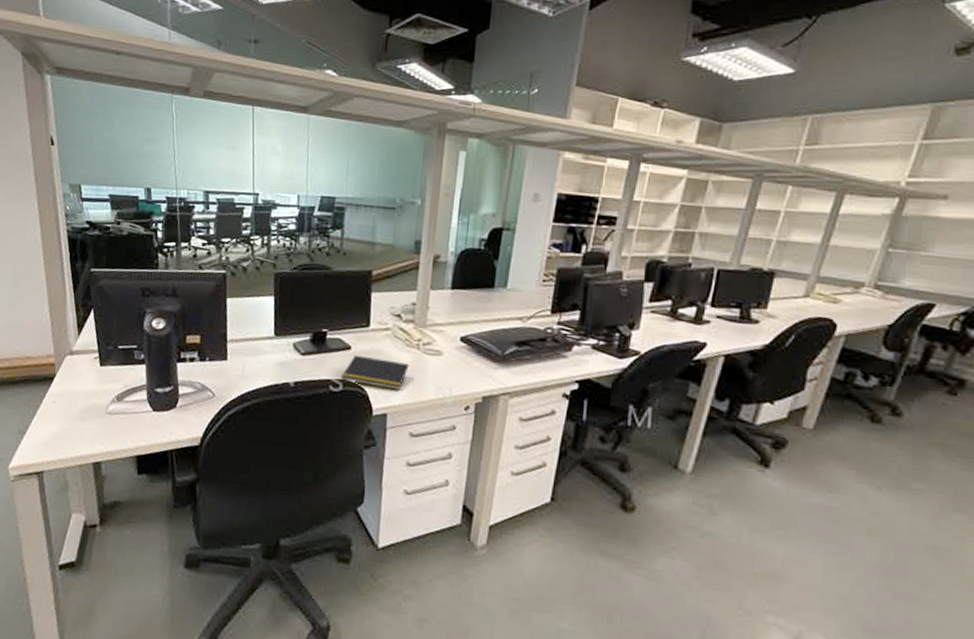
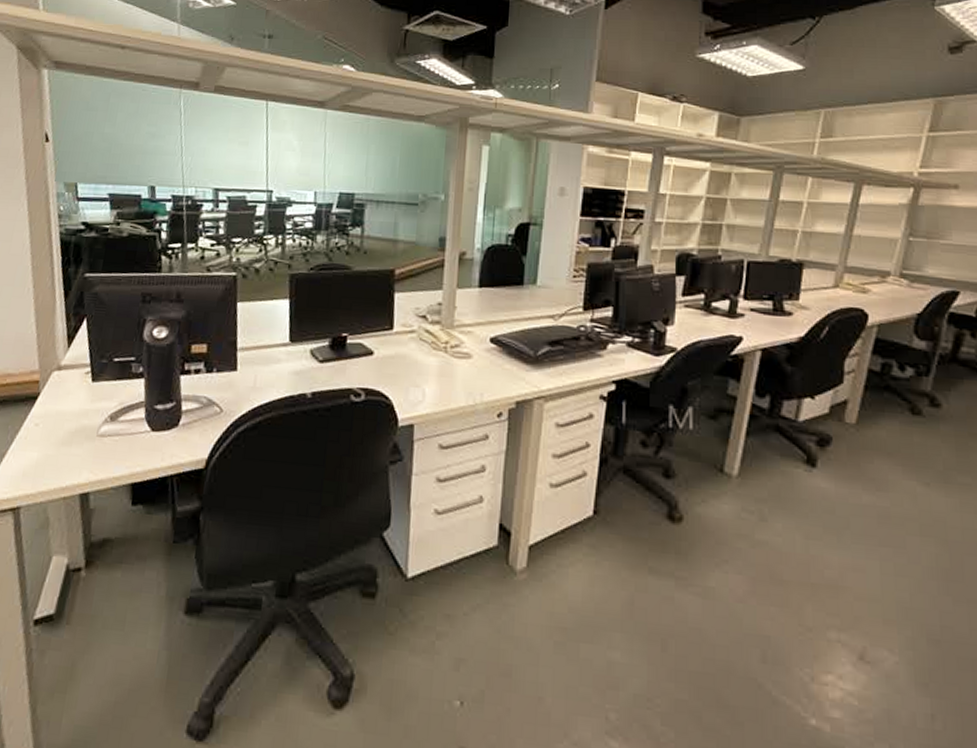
notepad: present [340,355,409,390] -> none [362,360,437,398]

